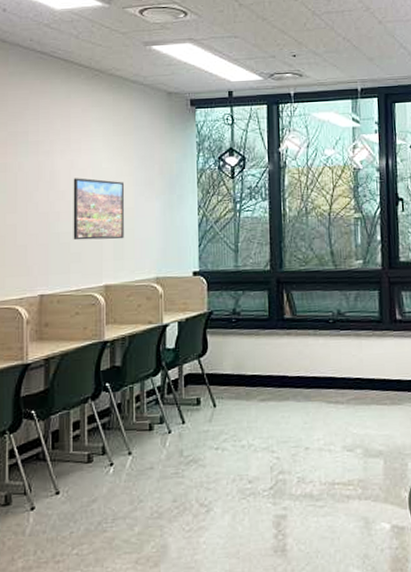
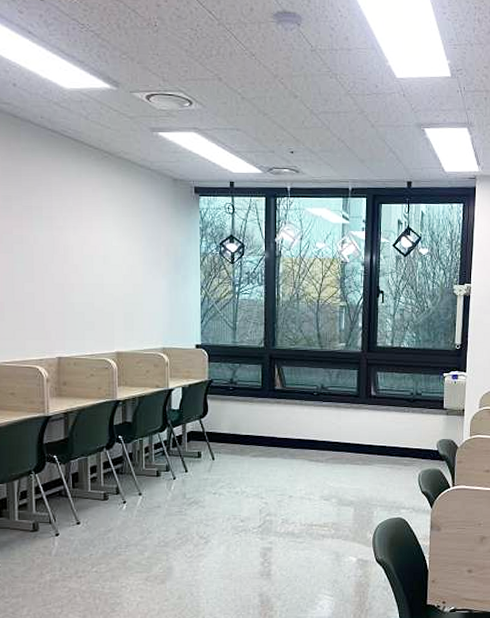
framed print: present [73,178,124,241] -> none [86,254,133,312]

